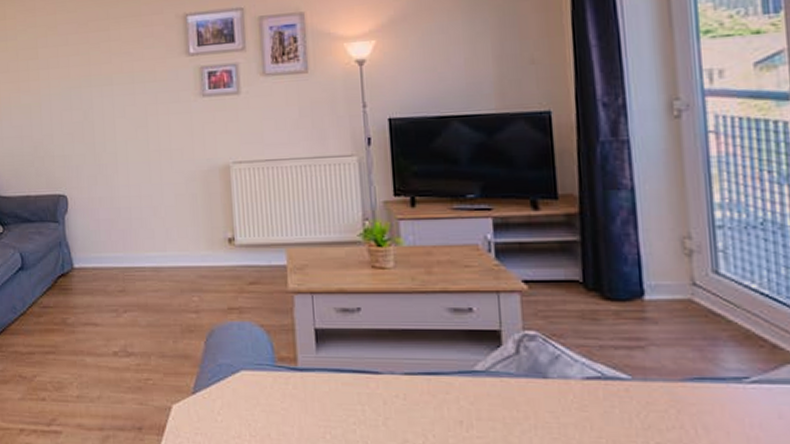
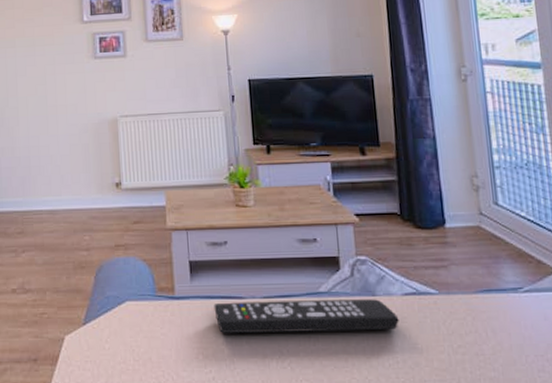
remote control: none [344,377,578,420] -> present [214,299,399,334]

